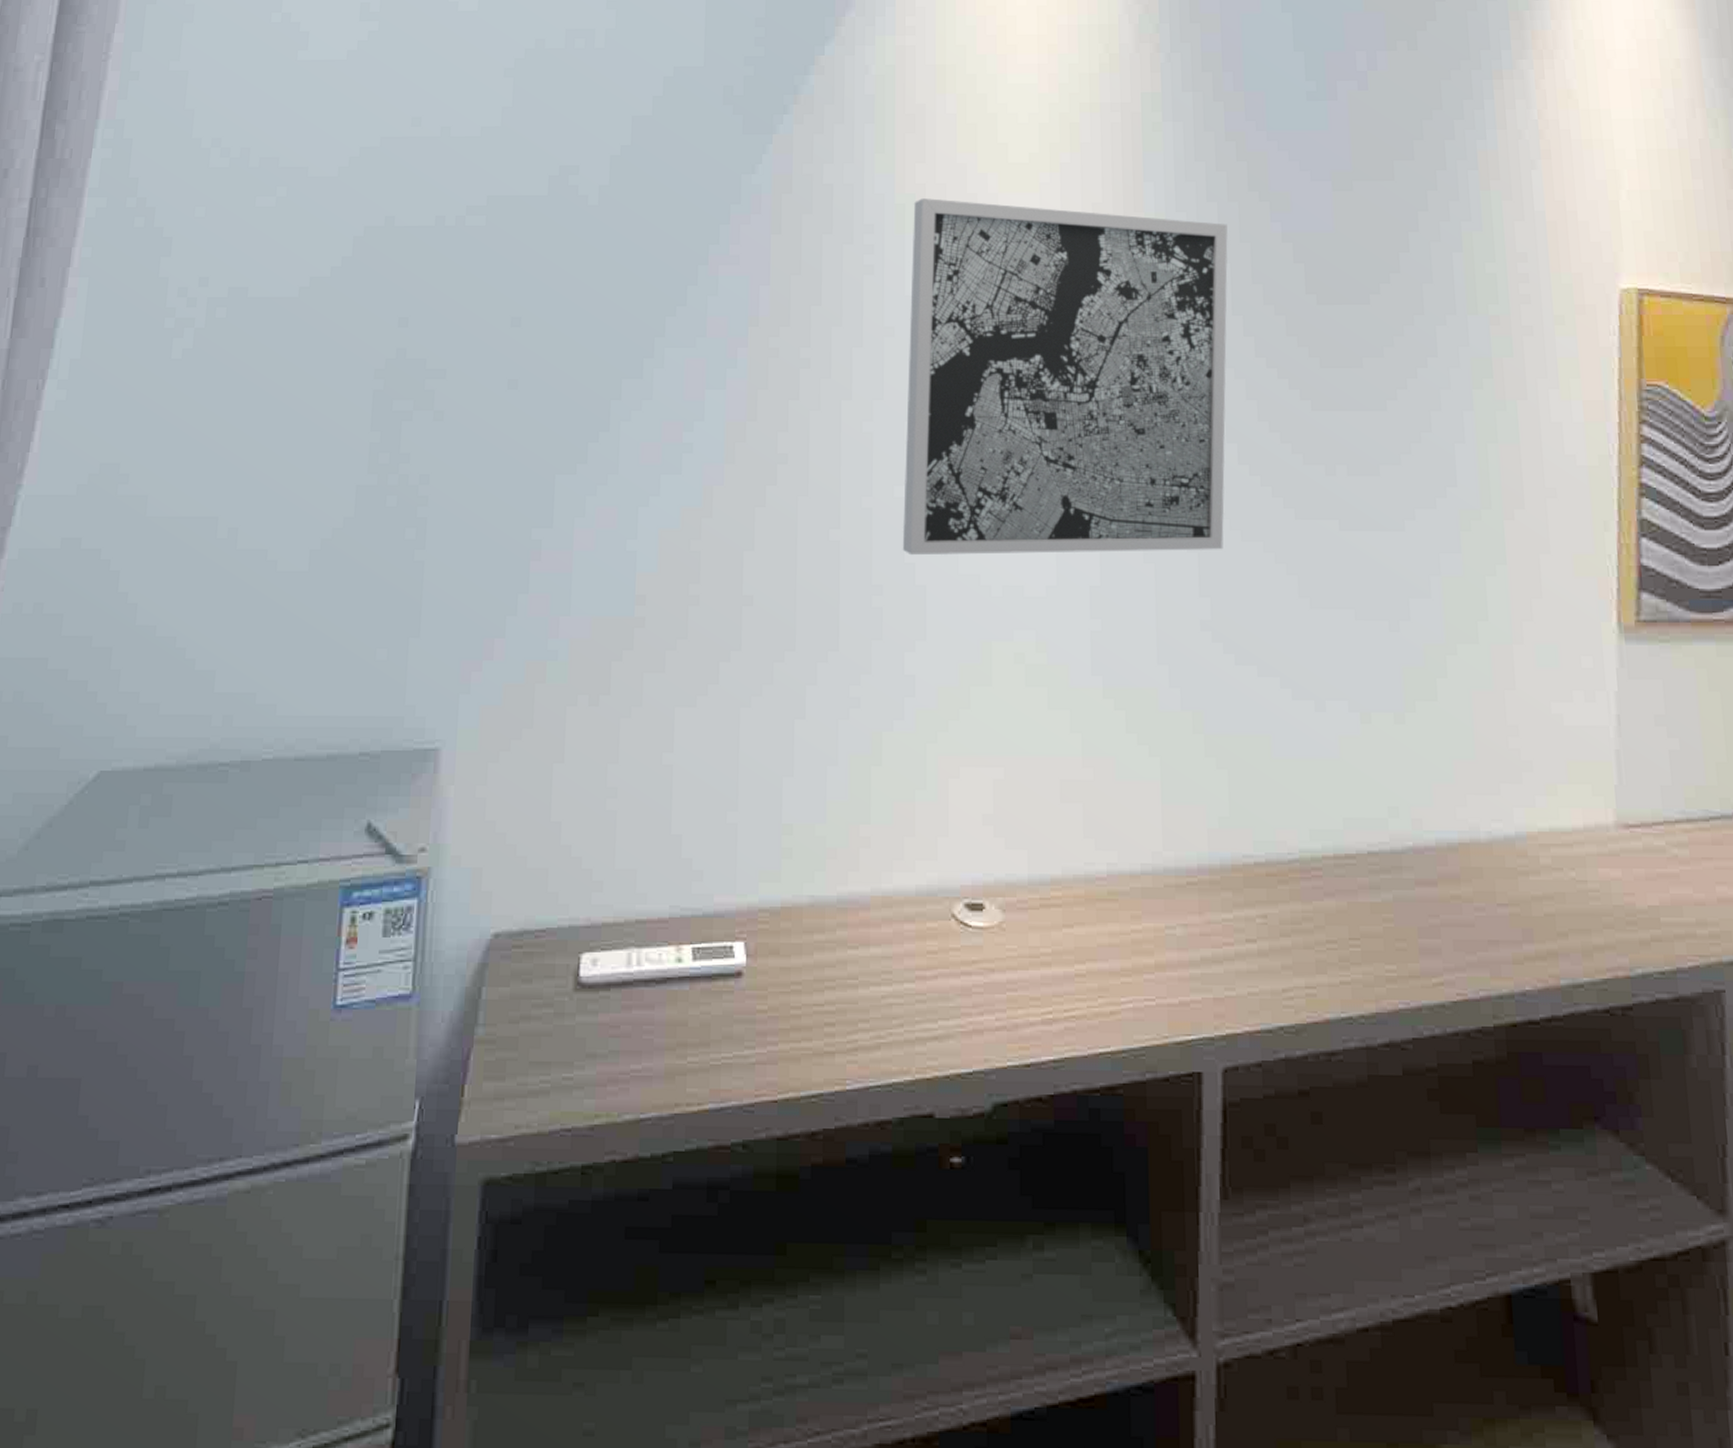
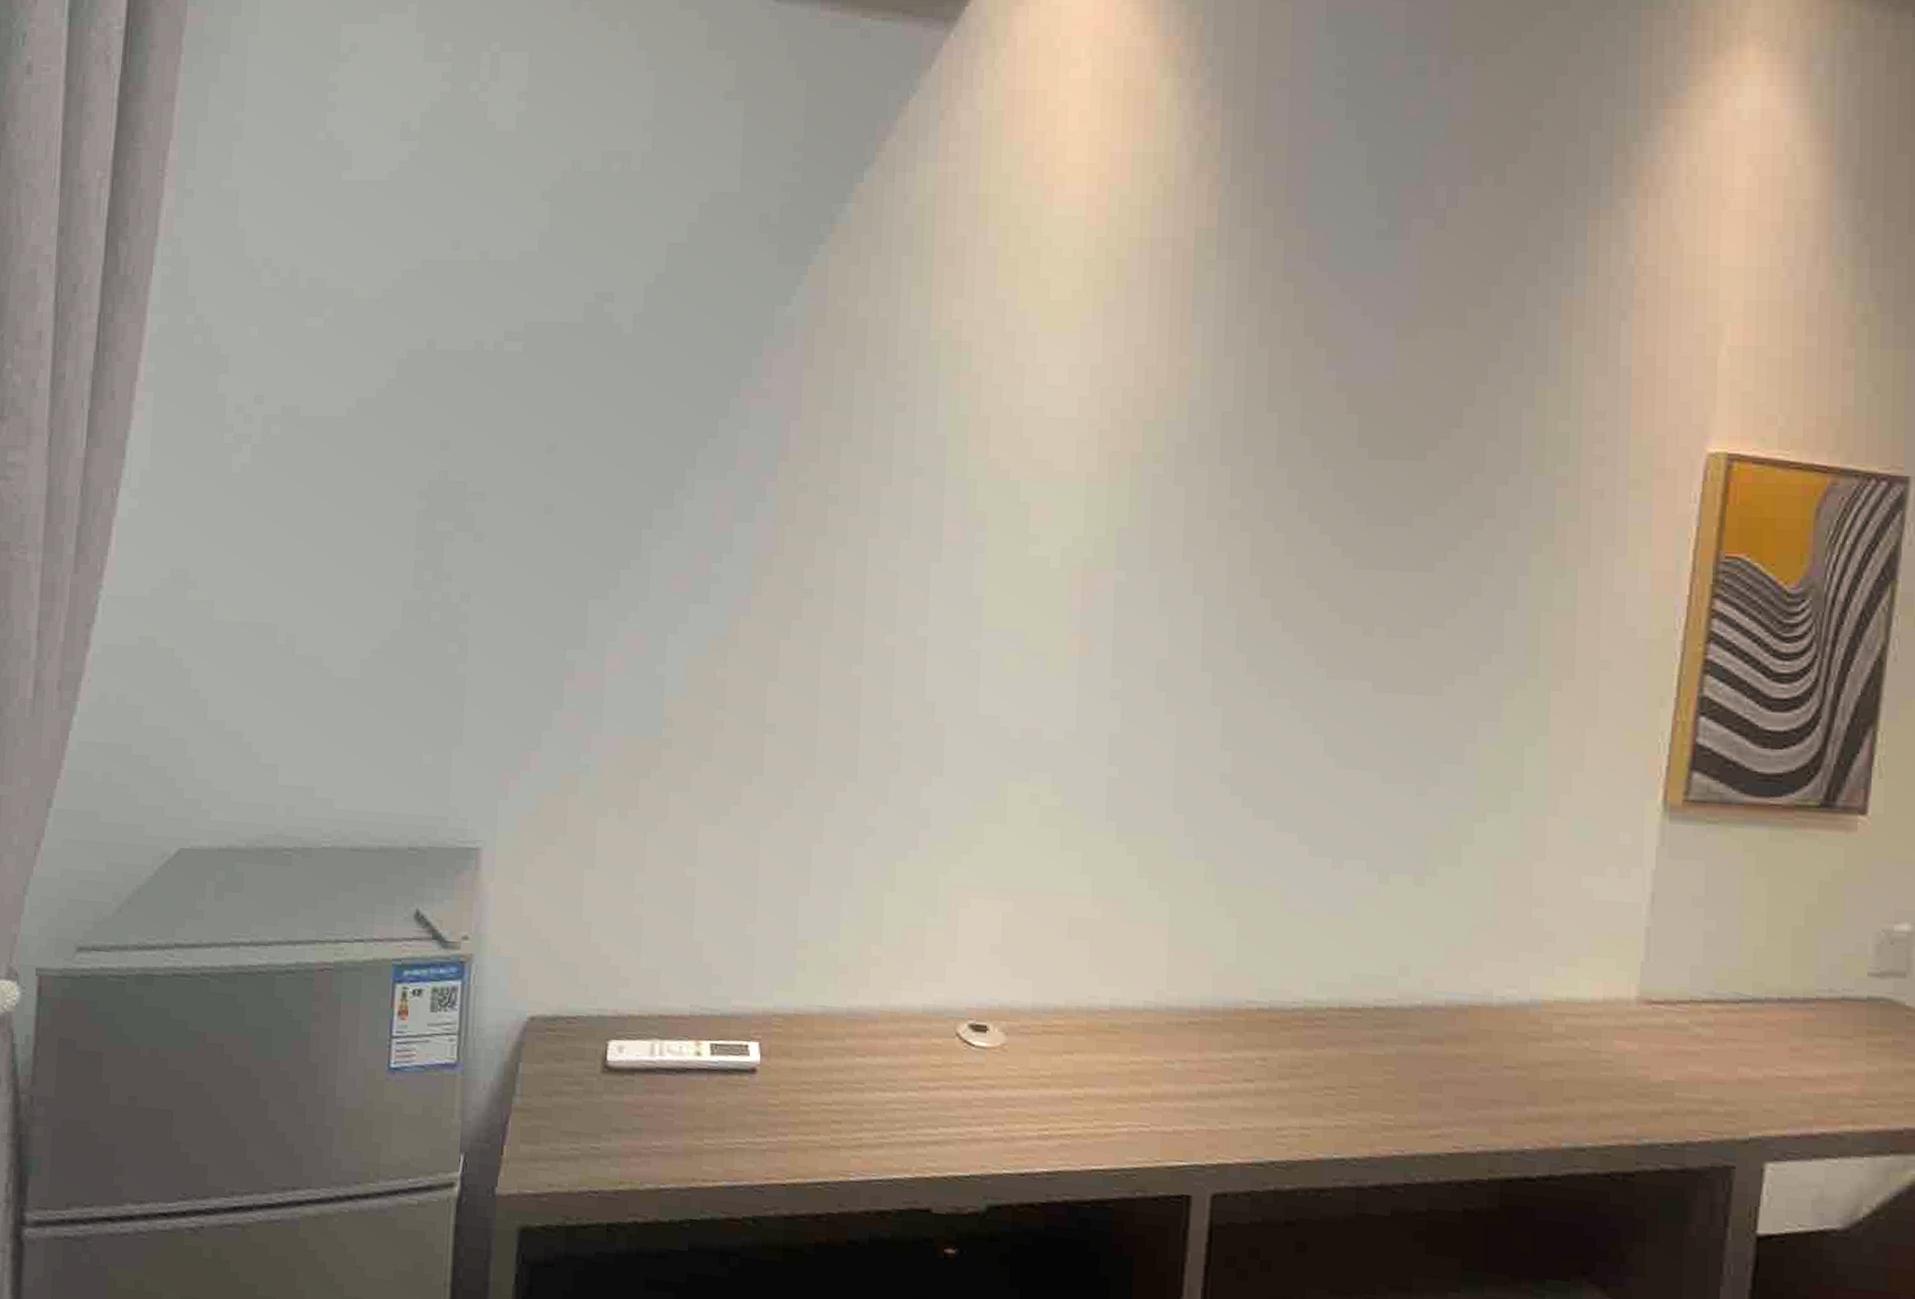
wall art: present [902,198,1228,556] -> none [923,335,1278,705]

